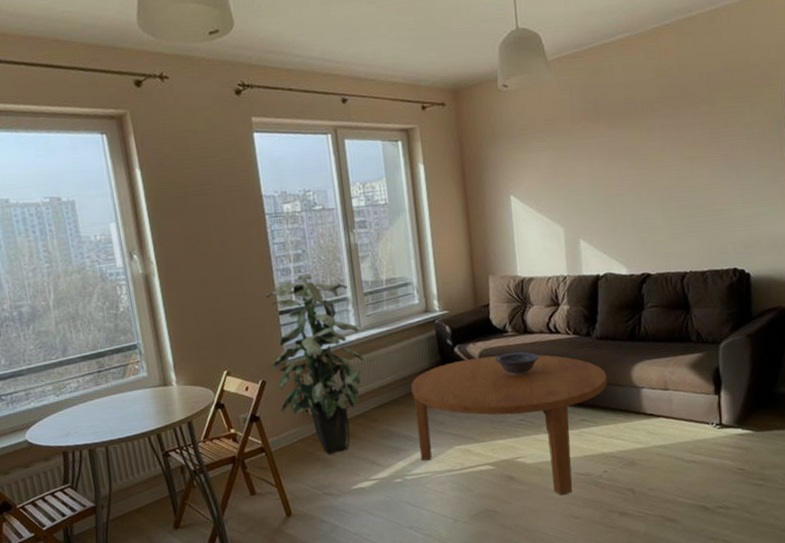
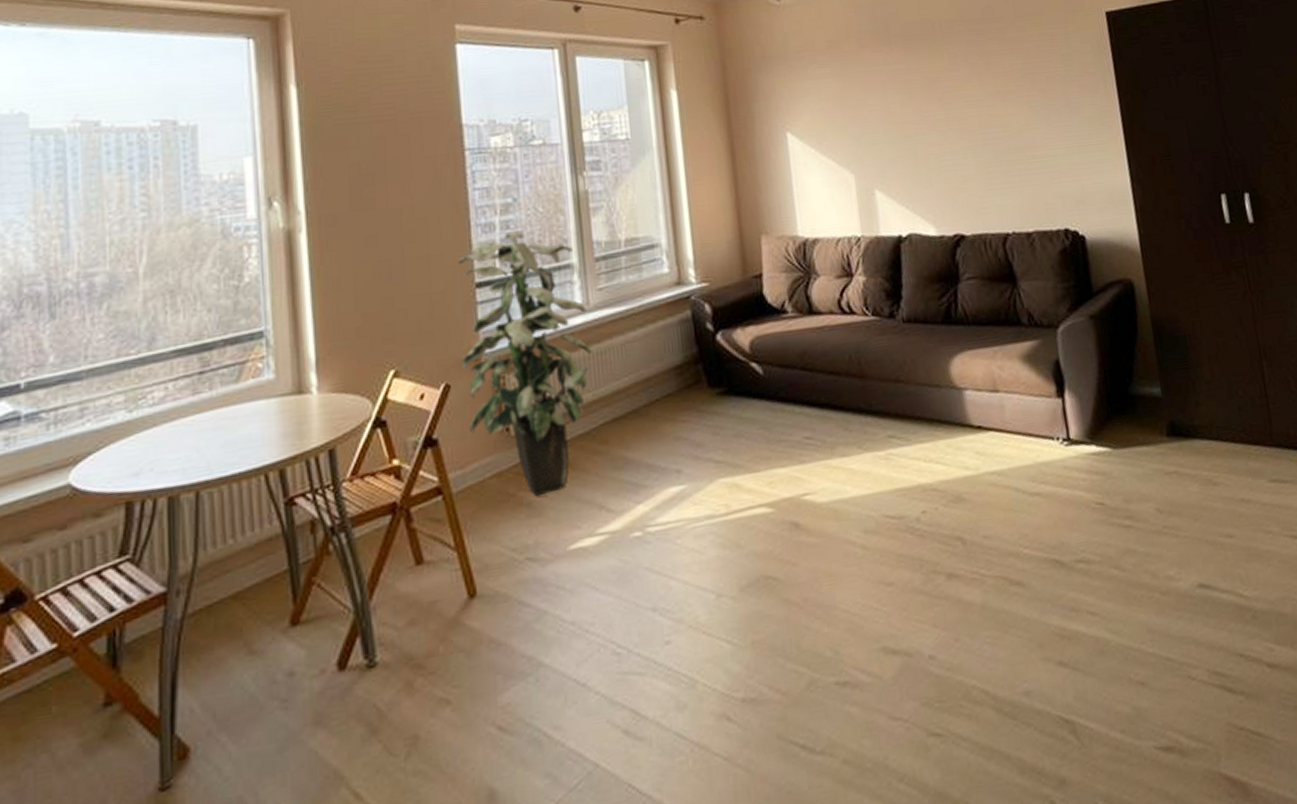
coffee table: present [411,354,608,495] -> none [657,343,920,550]
decorative bowl: present [495,352,540,376] -> none [771,340,830,375]

